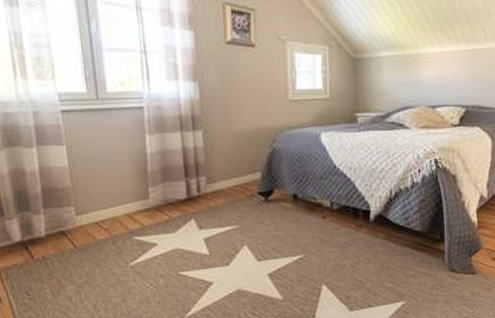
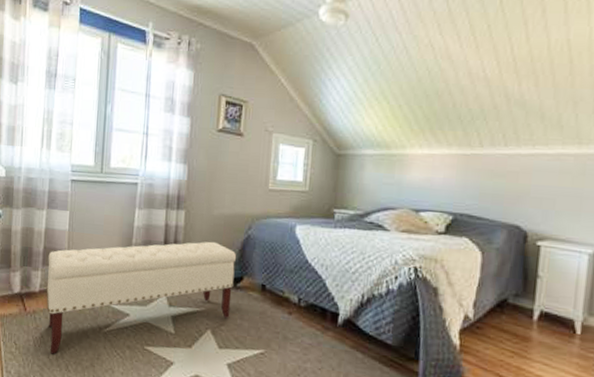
bench: none [49,159,265,297] -> present [46,241,237,354]

